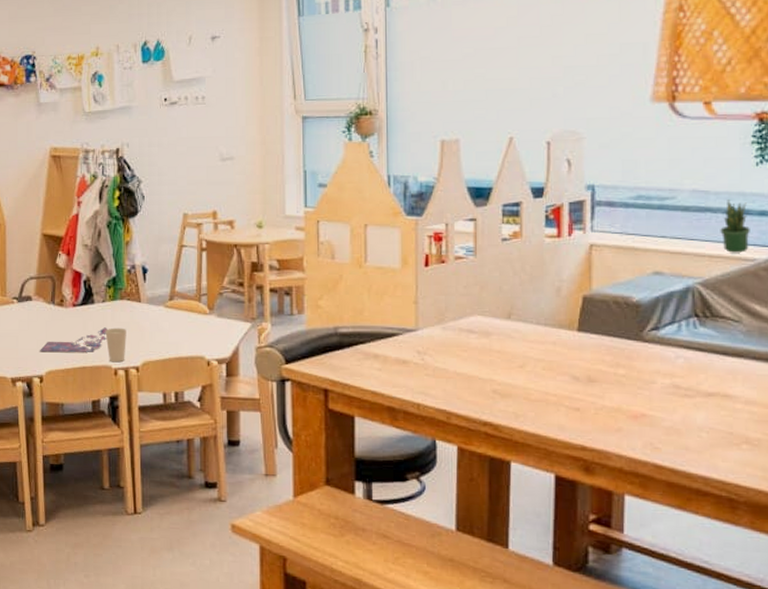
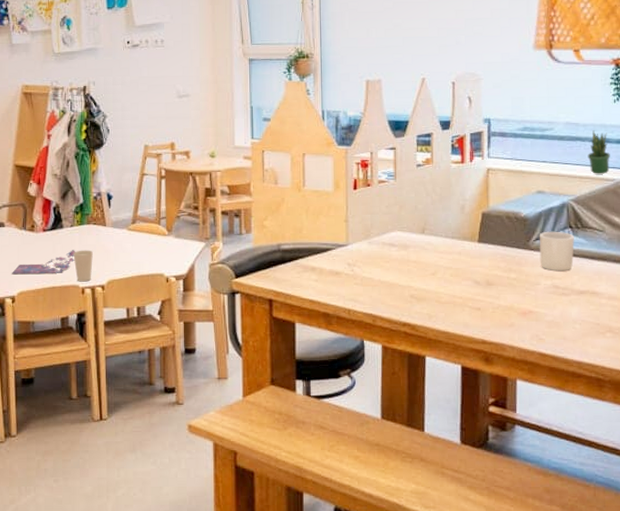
mug: none [655,320,701,369] -> present [539,231,574,272]

